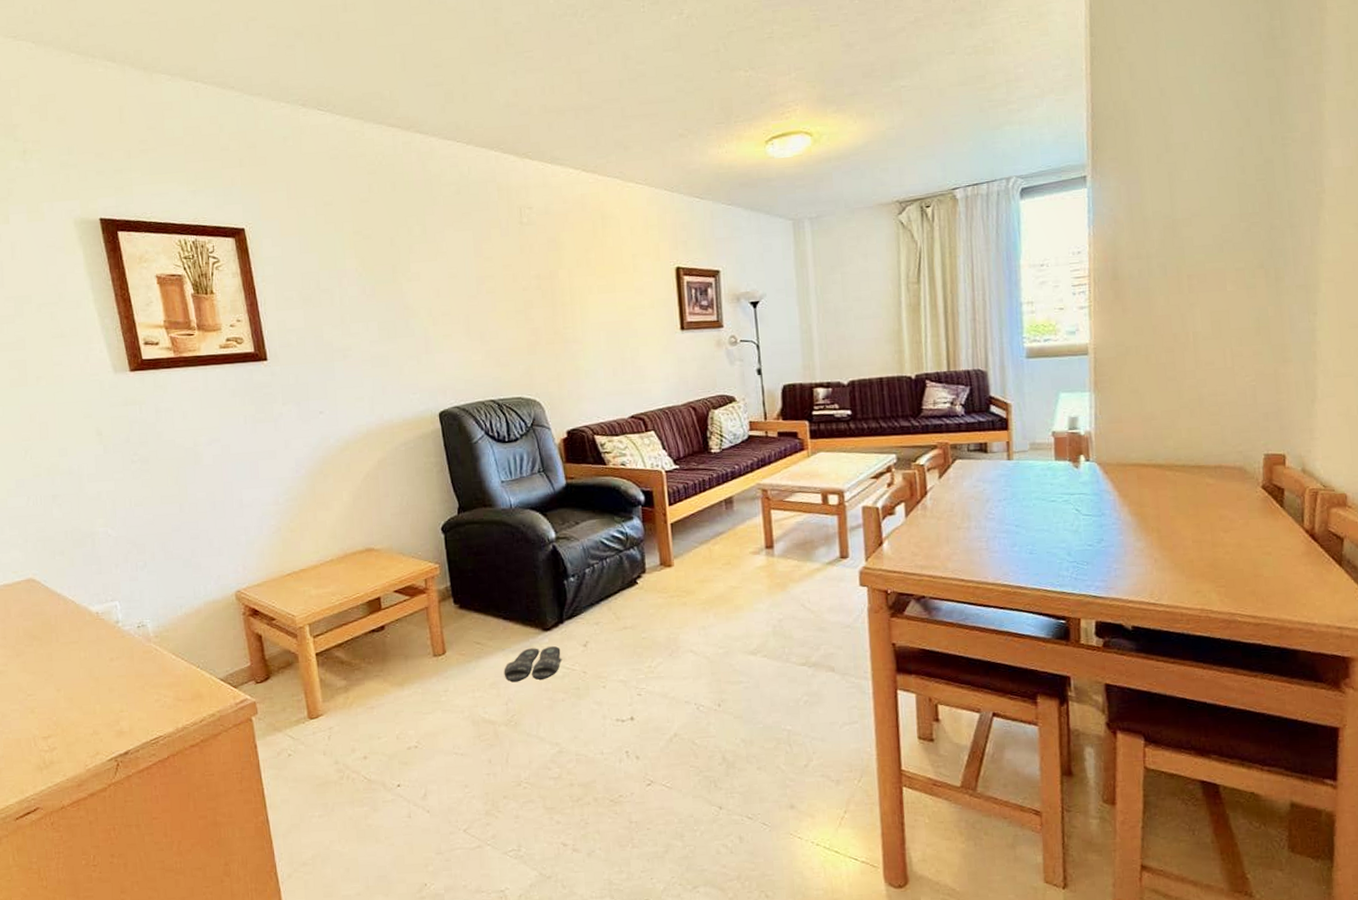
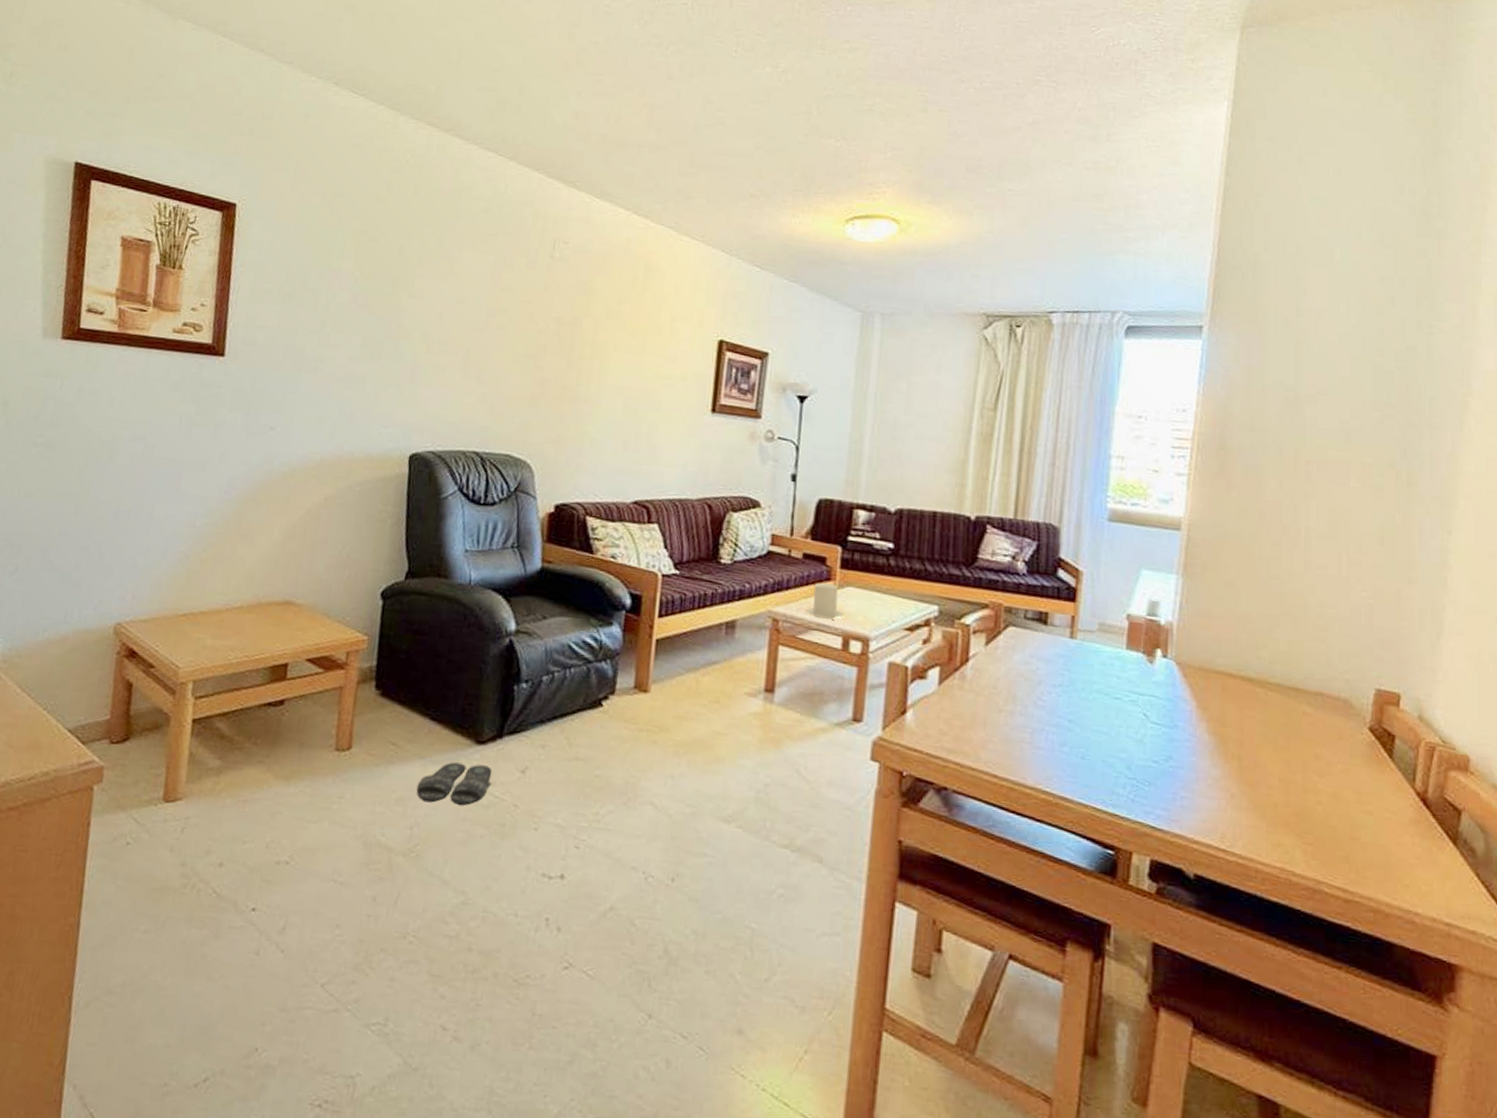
candle: none [788,453,819,483] -> present [806,583,844,620]

